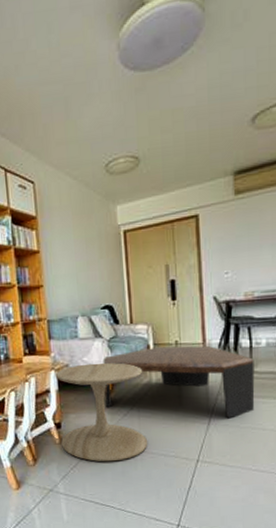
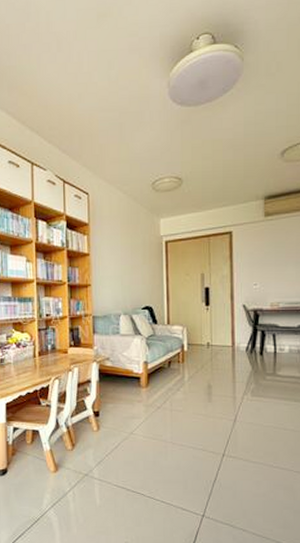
side table: present [55,362,147,462] -> none [96,358,178,451]
coffee table: present [103,345,255,419] -> none [141,346,278,417]

